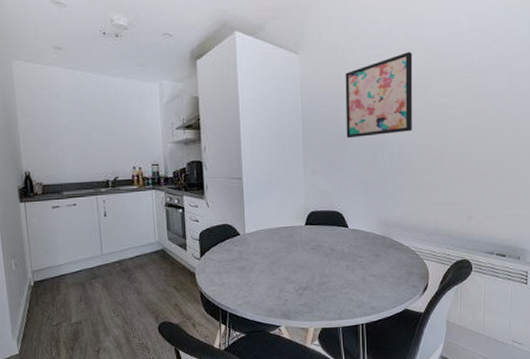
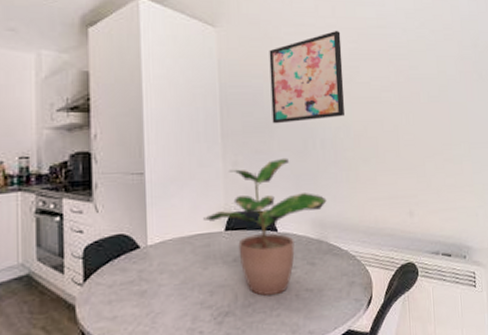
potted plant: none [288,167,392,278] -> present [203,157,327,296]

